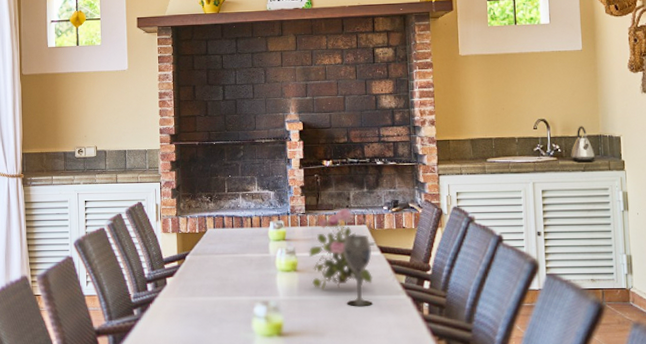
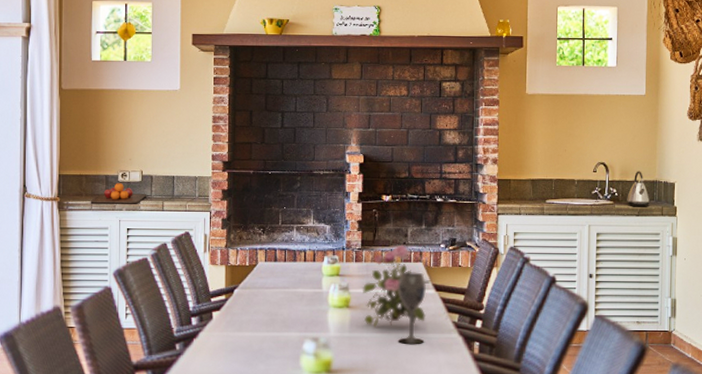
chopping board: none [51,159,102,179] -> present [90,183,147,204]

